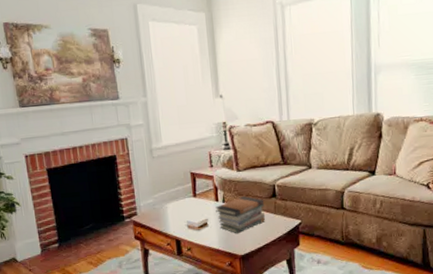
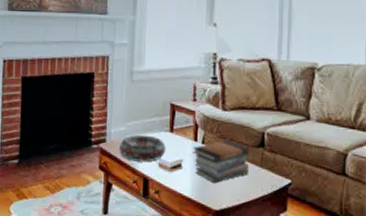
decorative bowl: none [150,203,192,227] -> present [119,134,166,162]

